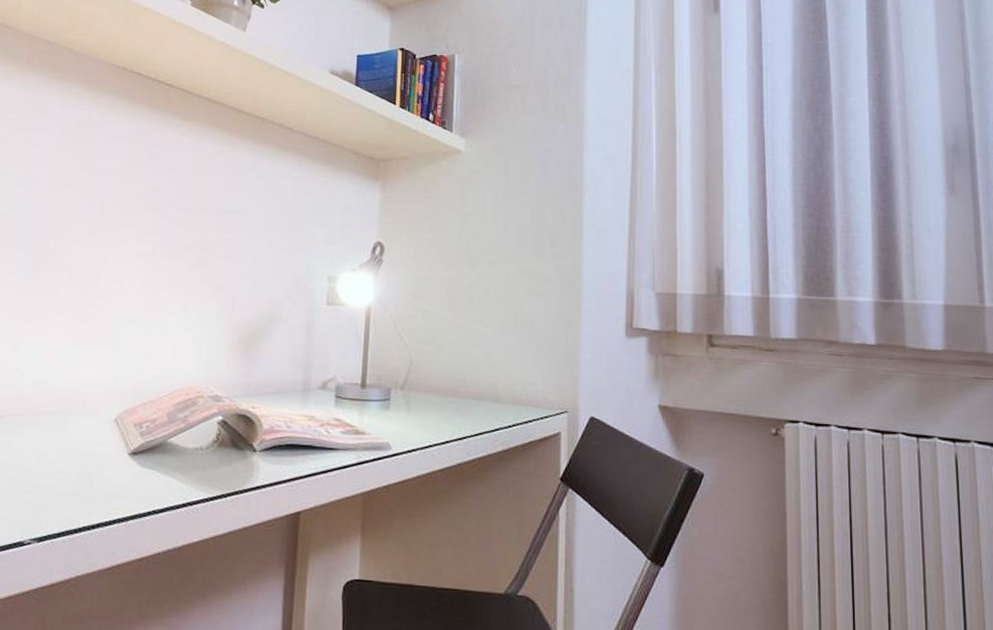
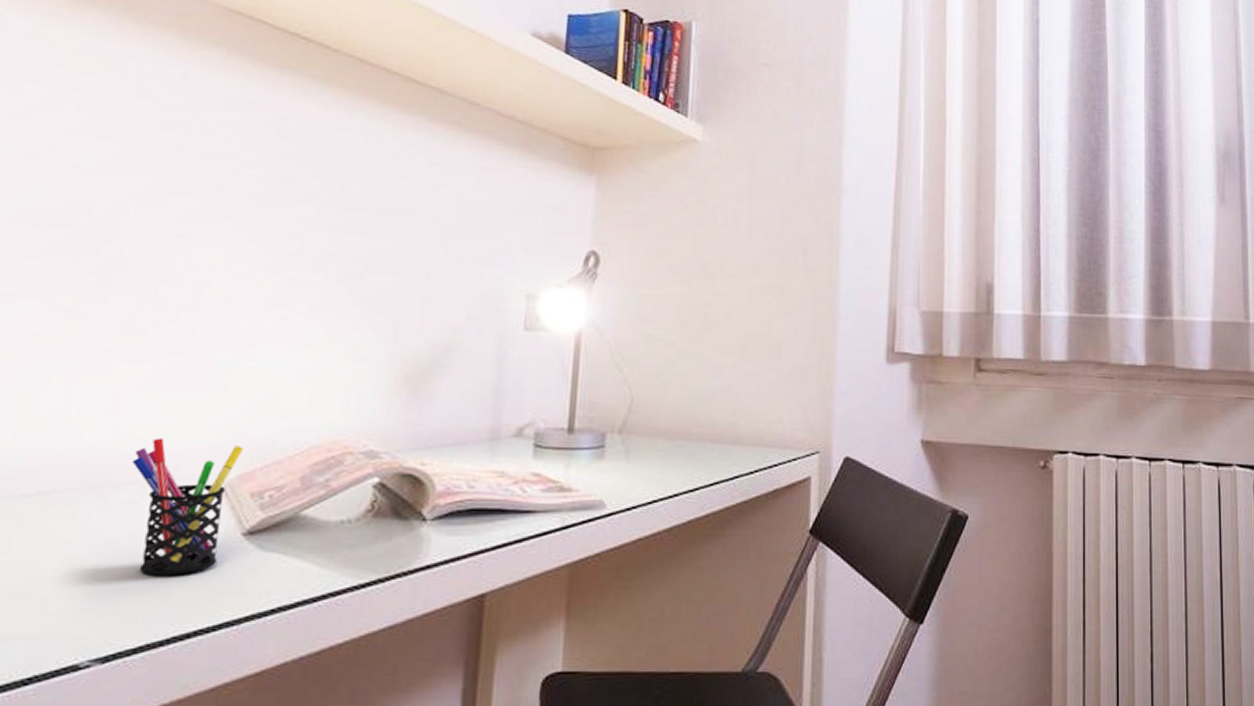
pen holder: none [56,380,130,482] -> present [131,437,244,576]

